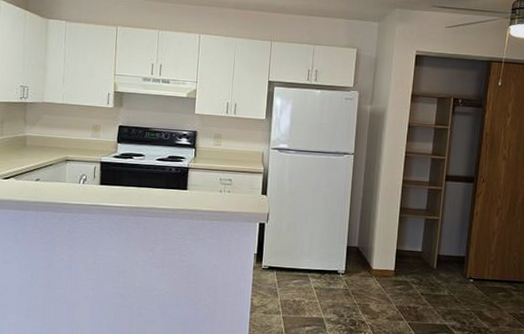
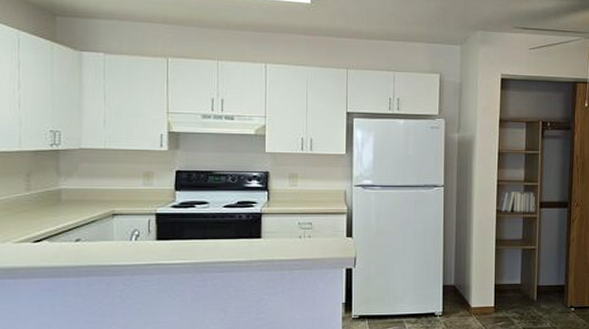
books: none [404,162,442,185] -> present [497,190,536,212]

